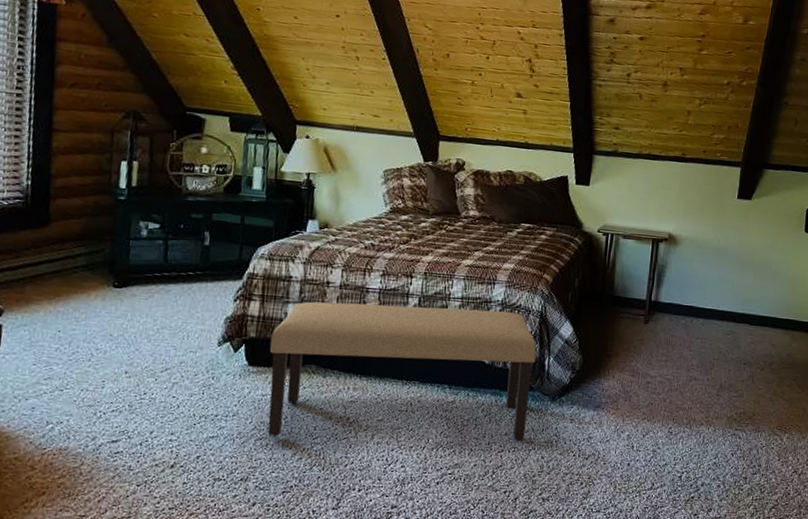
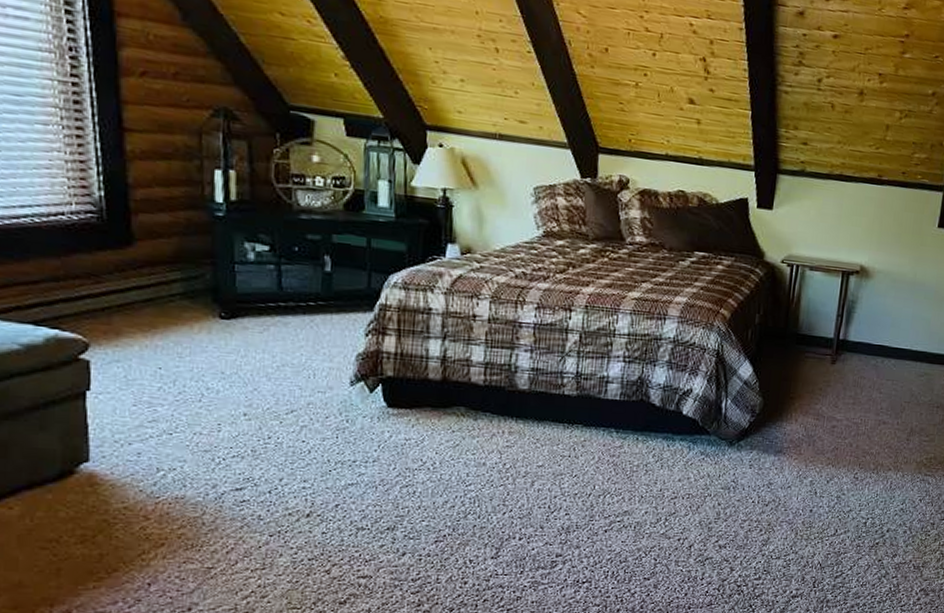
bench: present [268,301,537,441] -> none [410,337,713,487]

